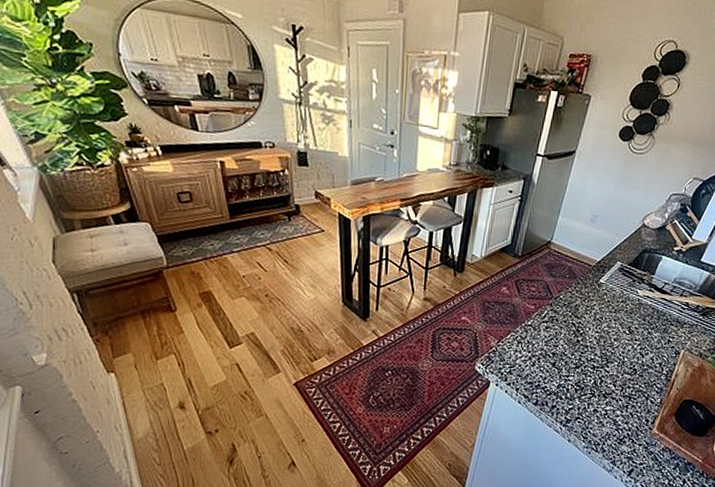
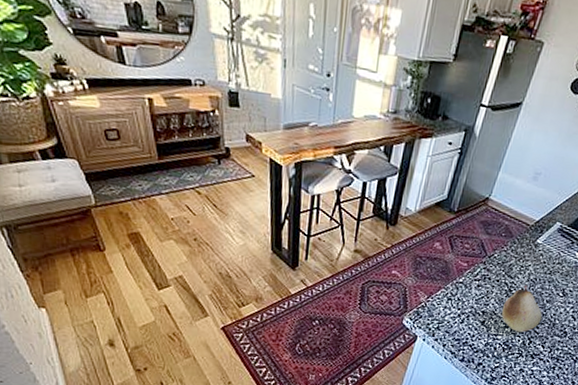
fruit: none [571,324,611,372] -> present [501,285,543,333]

